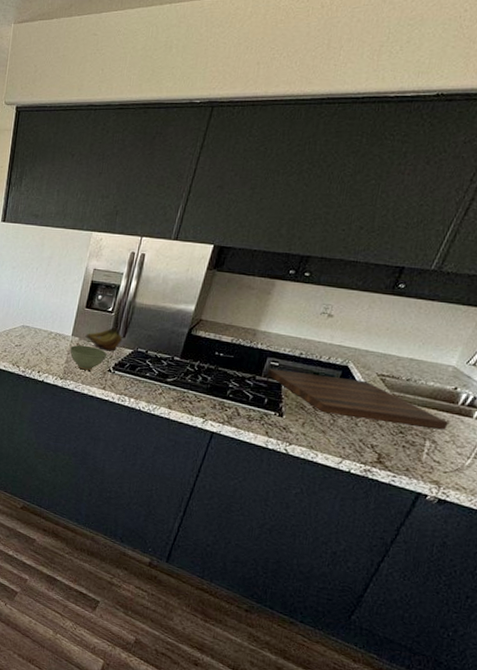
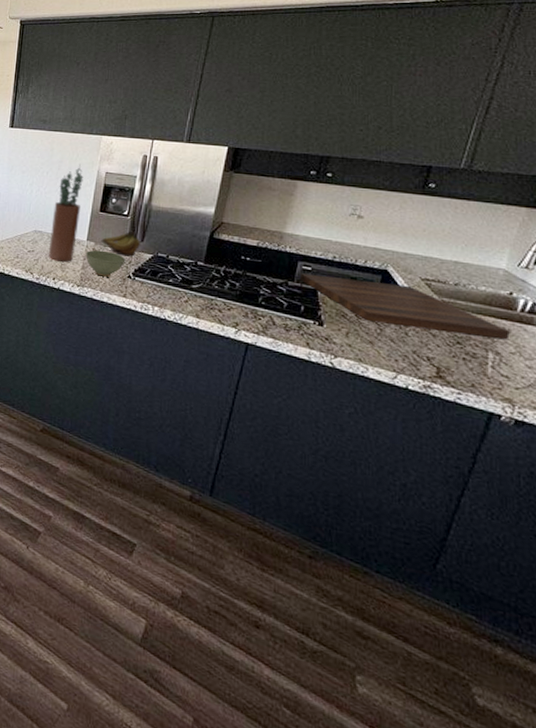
vase: none [34,260,72,356] -> present [48,164,84,262]

